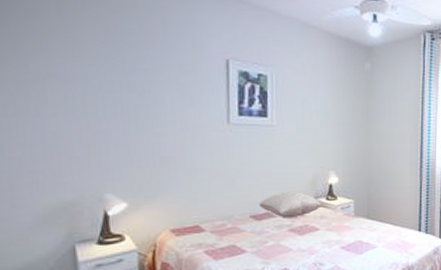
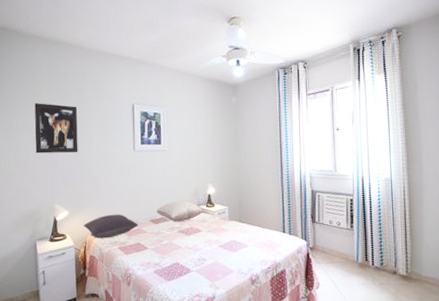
wall art: none [66,42,142,122] -> present [34,102,78,154]
pillow: none [150,207,234,240] -> present [83,214,139,239]

